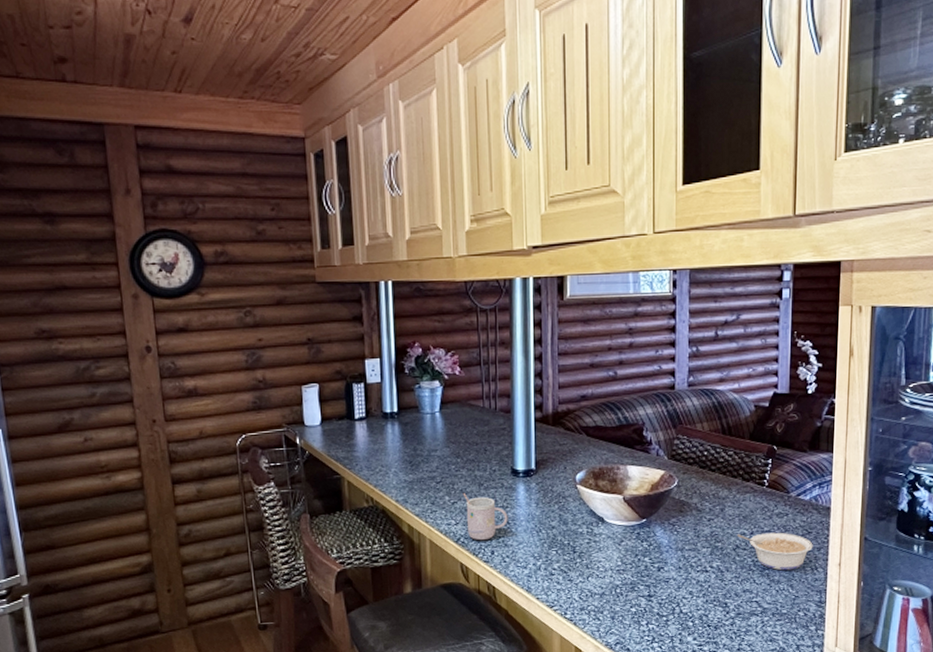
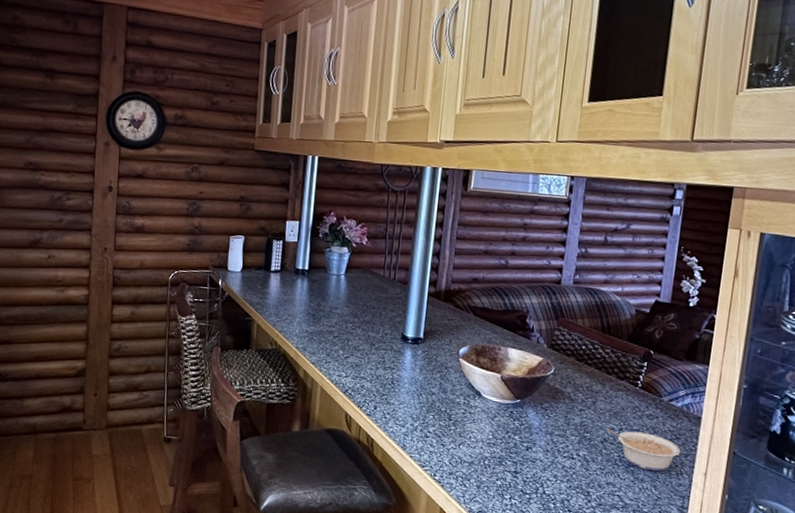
mug: present [463,492,508,541] -> none [355,349,394,396]

